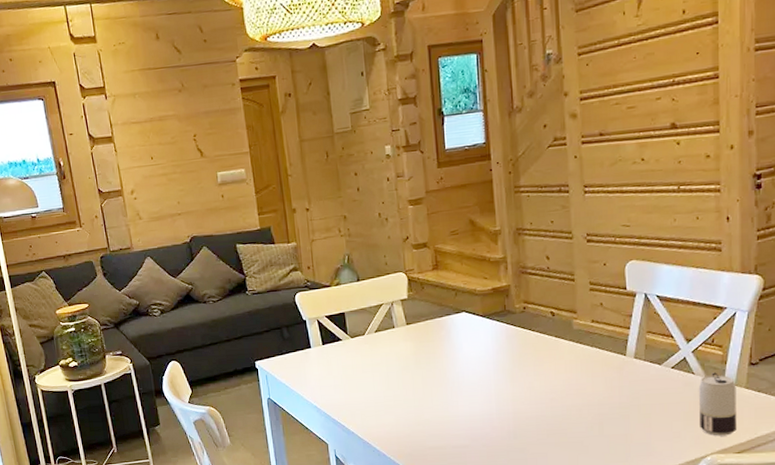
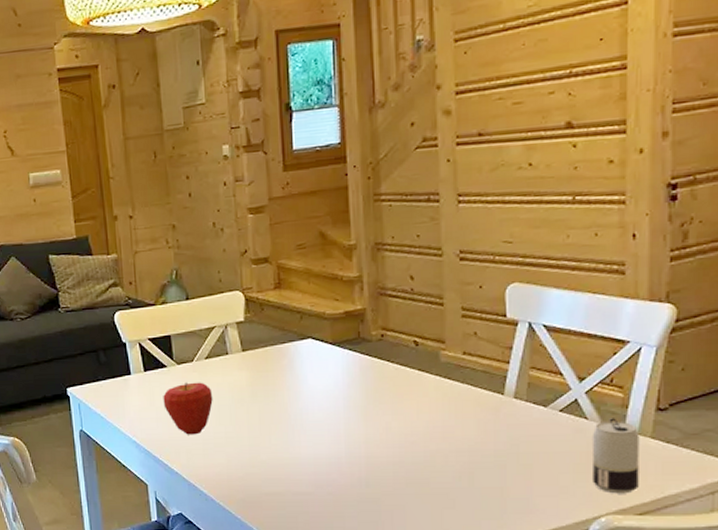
apple: none [339,352,383,399] -> present [163,382,213,435]

